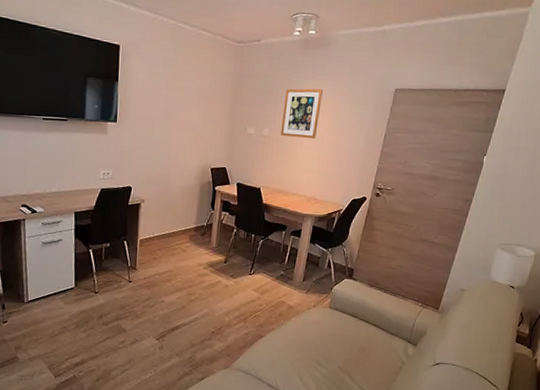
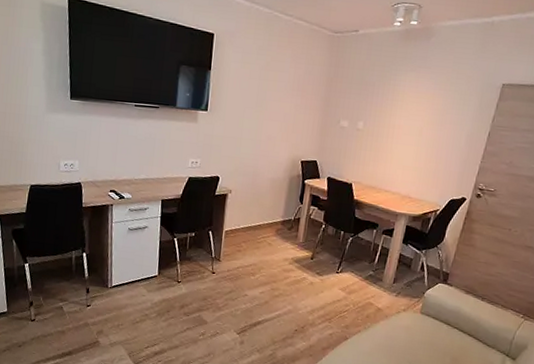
wall art: present [281,88,323,139] -> none [376,81,423,135]

